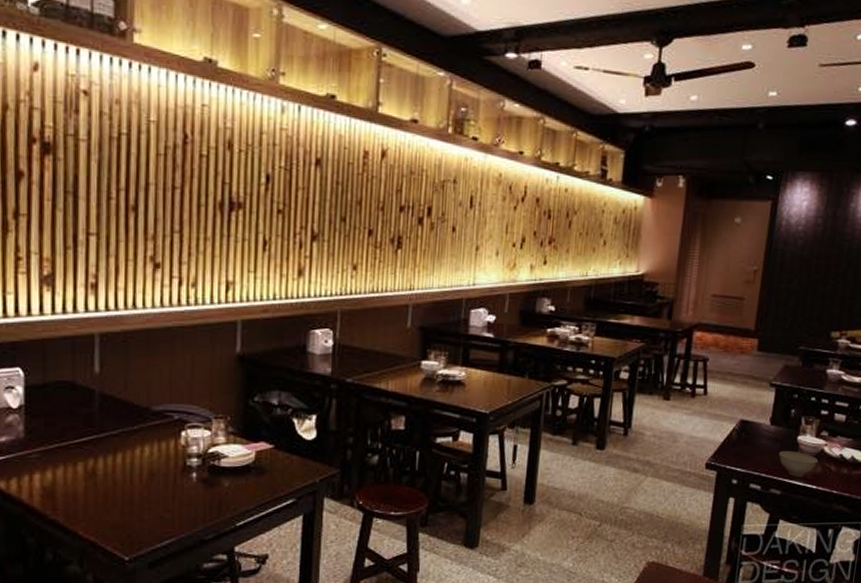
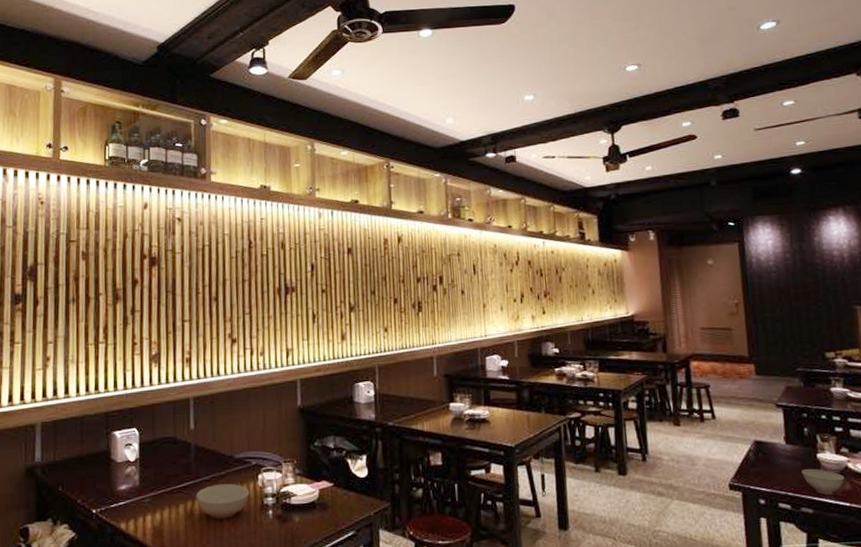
bowl: none [100,440,169,481] -> present [196,483,249,519]

